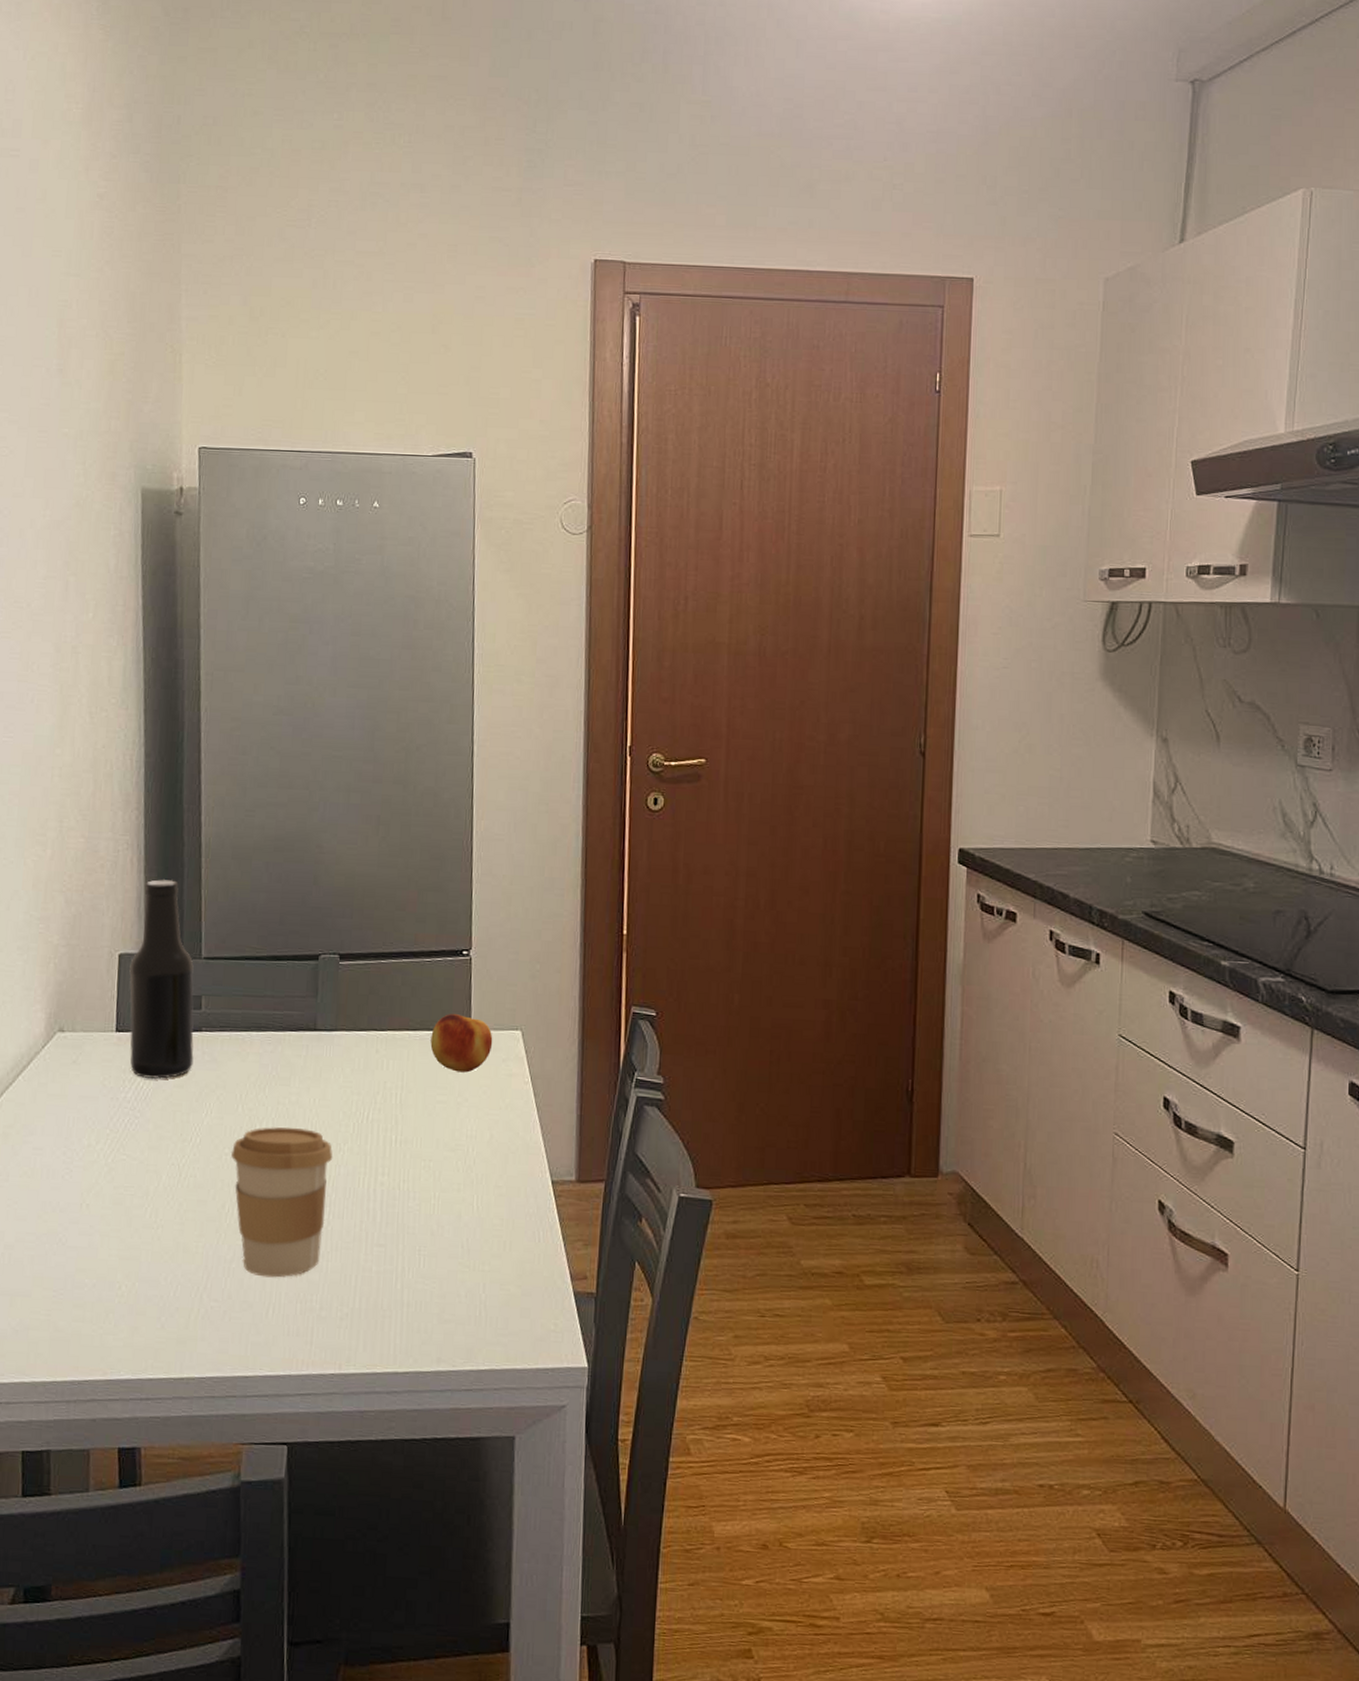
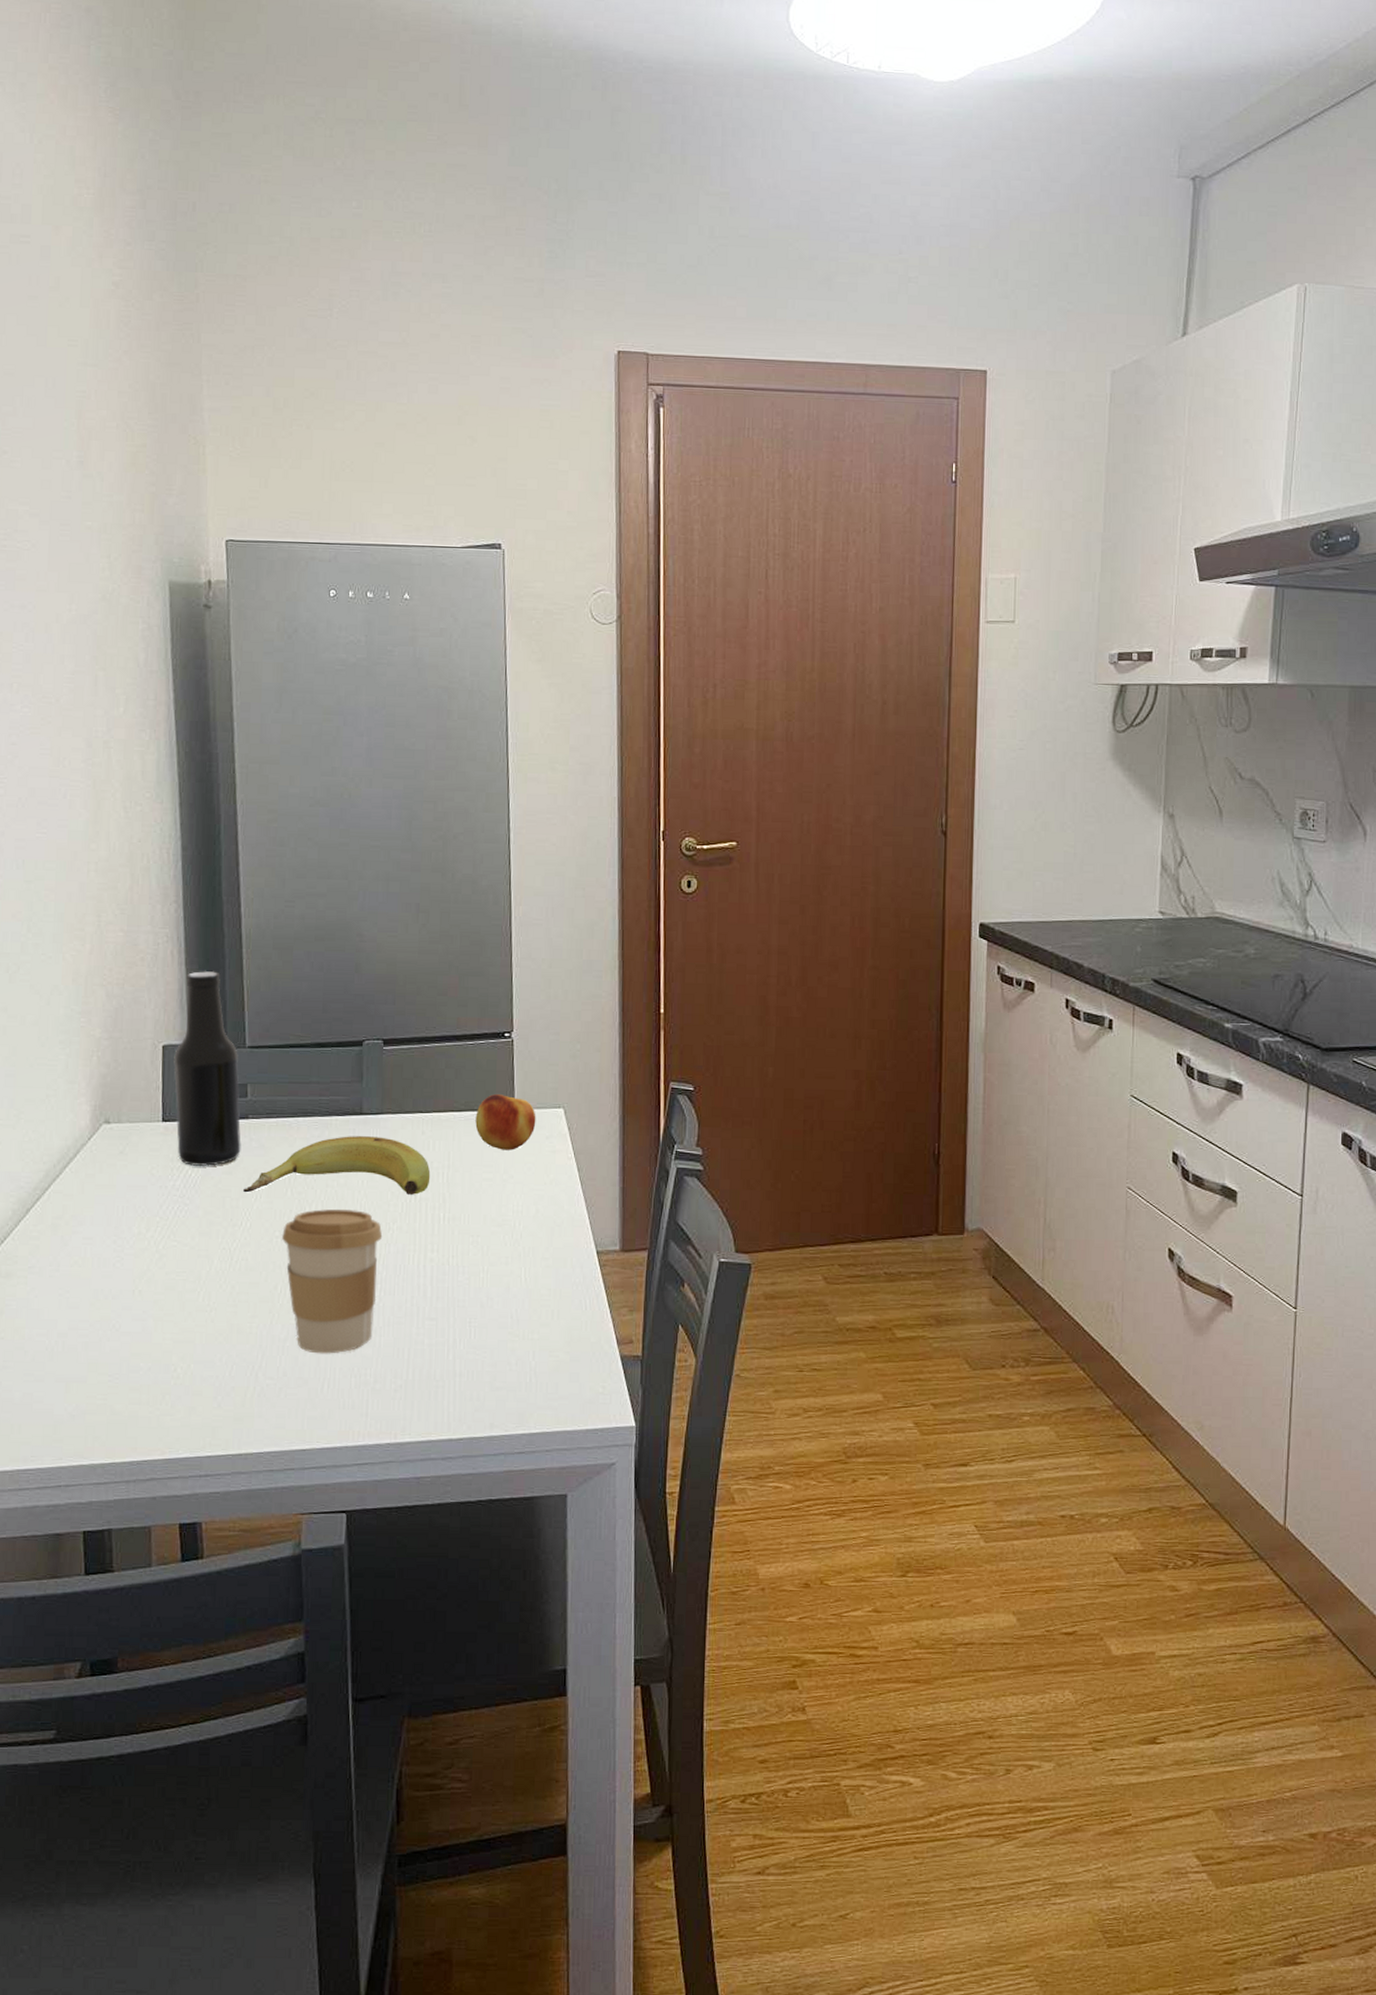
banana: none [193,1052,384,1115] -> present [242,1136,431,1195]

